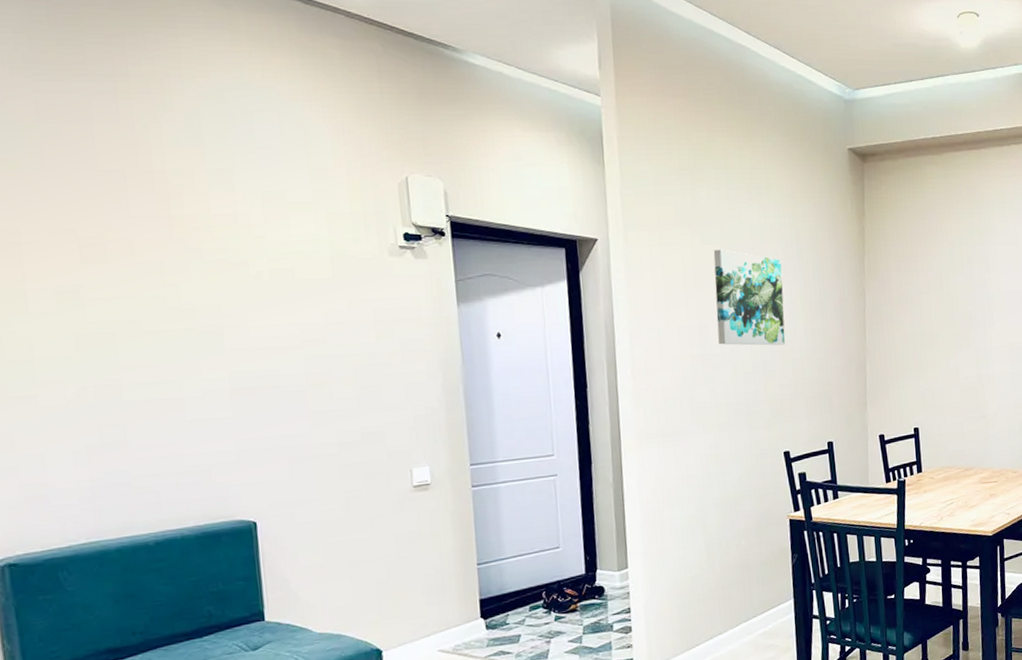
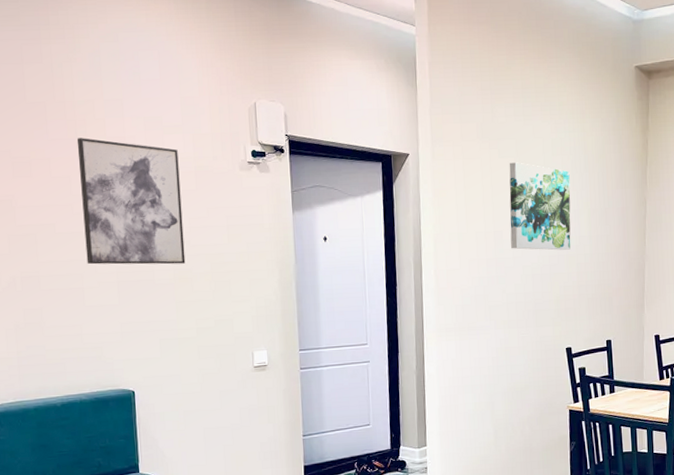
wall art: none [170,215,321,370] -> present [76,138,186,265]

